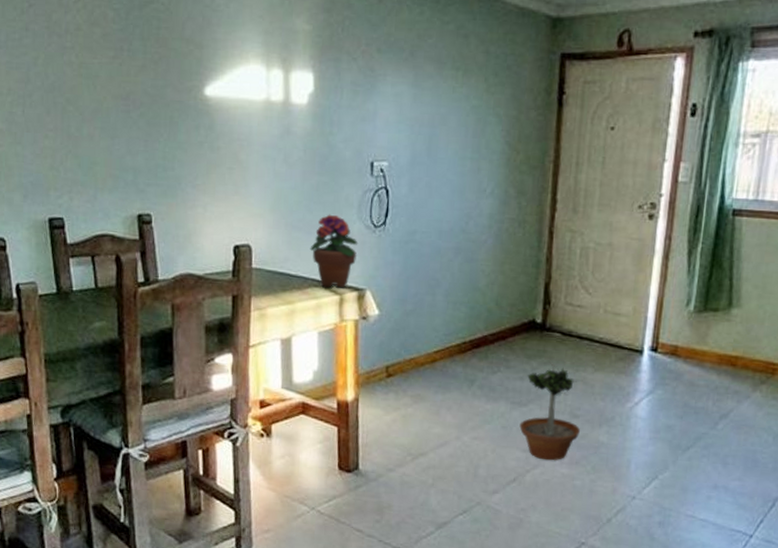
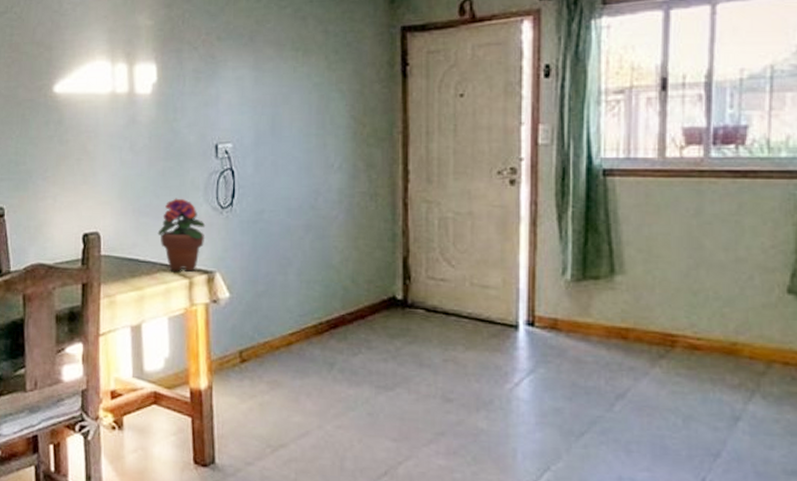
potted tree: present [519,358,581,461] -> none [387,336,456,451]

